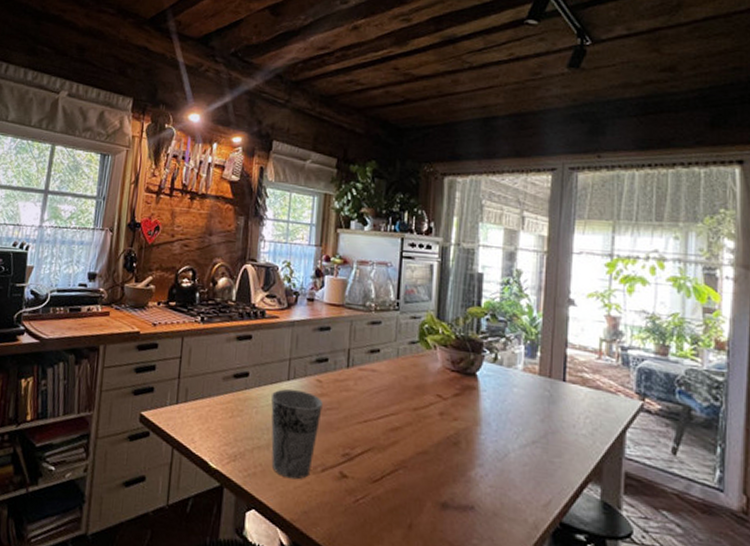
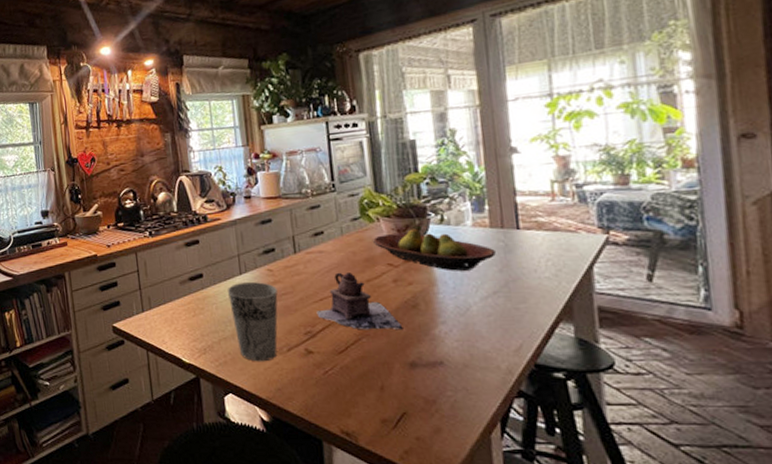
teapot: none [358,395,441,467] -> present [316,272,403,330]
fruit bowl: none [427,362,540,415] -> present [373,228,496,271]

